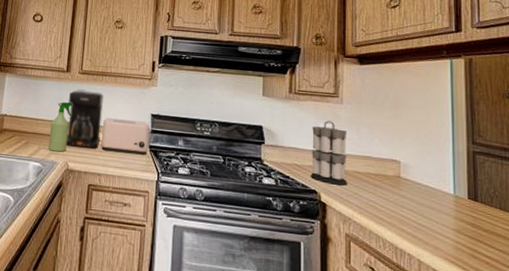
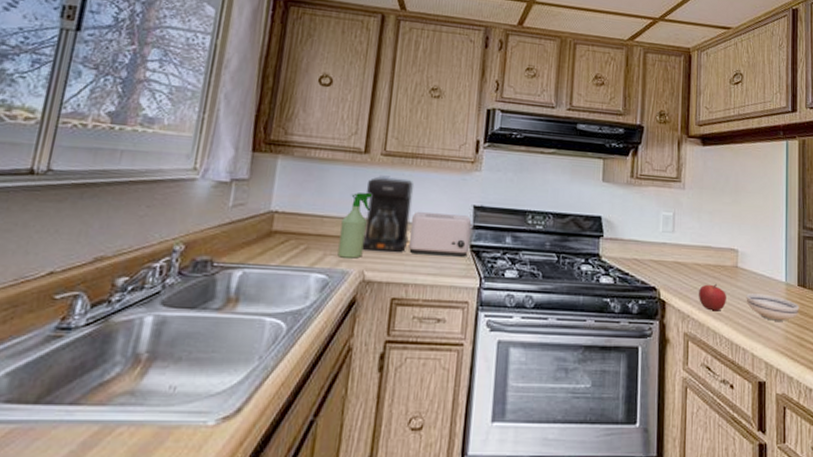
spice rack: present [310,120,347,186] -> none [650,208,689,280]
fruit: none [359,191,389,217] -> present [698,283,726,311]
bowl: none [410,202,471,232] -> present [746,293,800,321]

